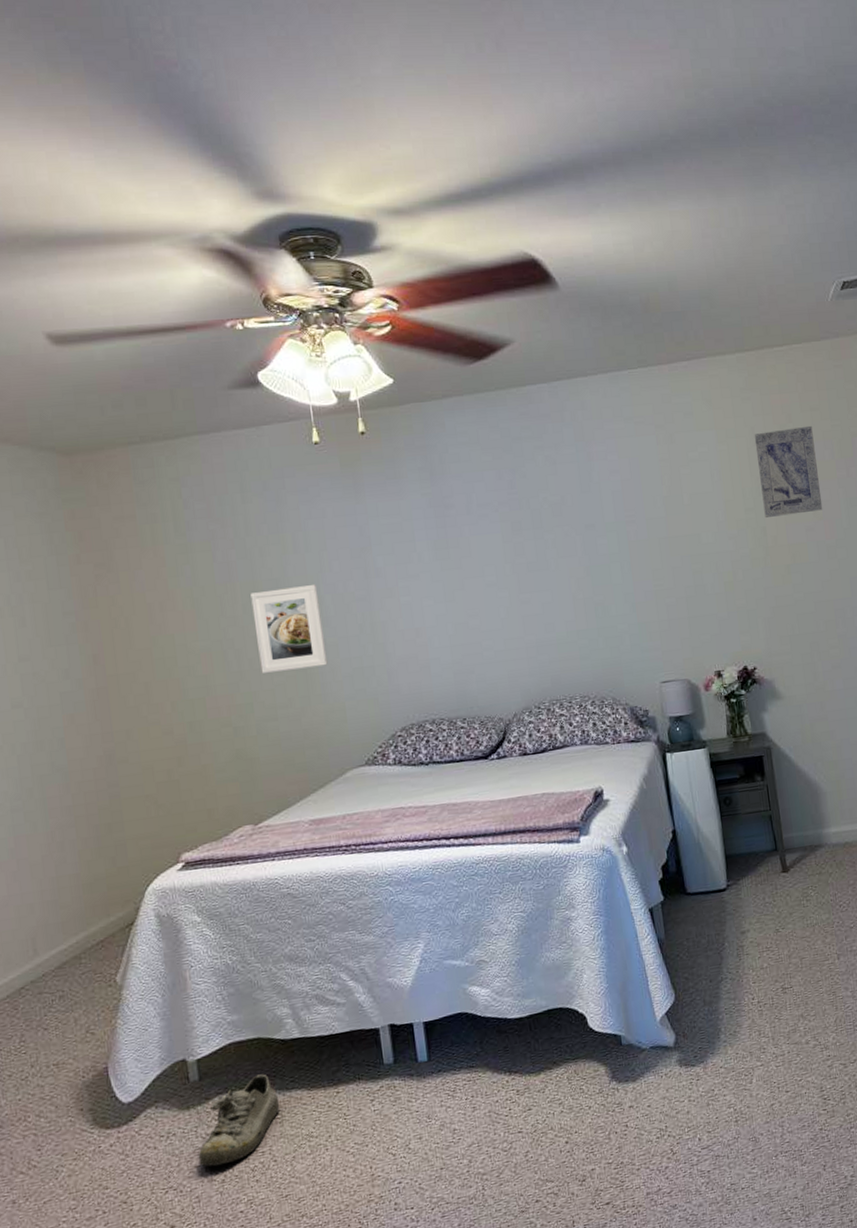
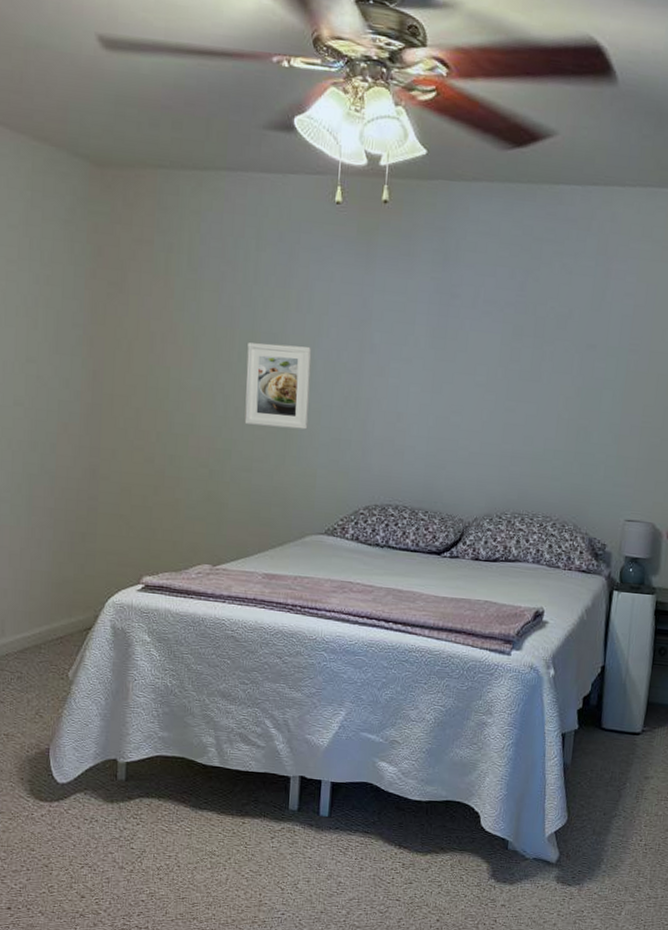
shoe: present [198,1073,280,1167] -> none [113,789,192,858]

